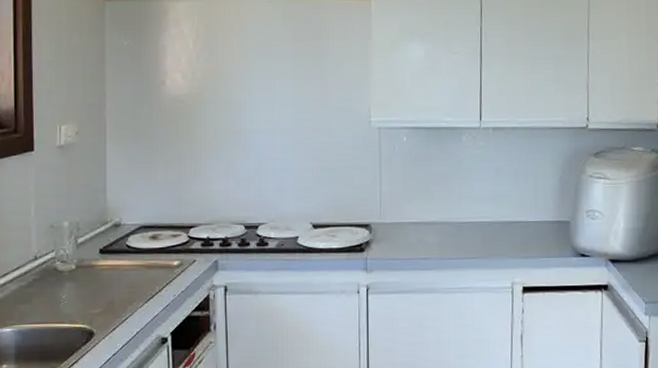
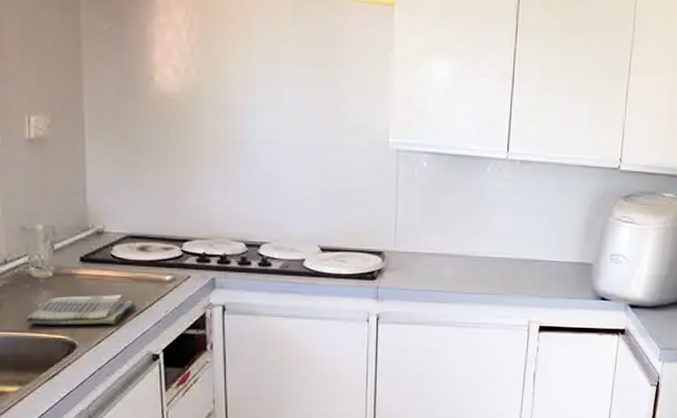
dish towel: none [50,281,146,316] -> present [25,294,134,326]

